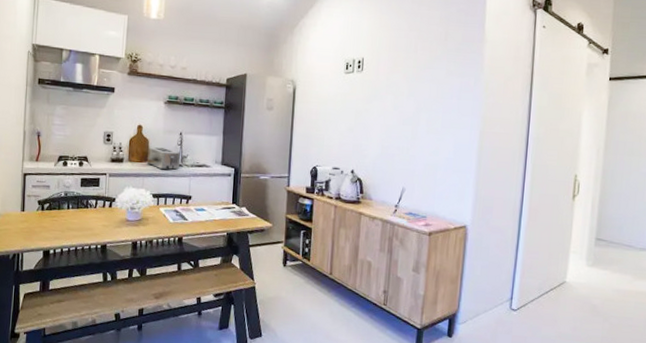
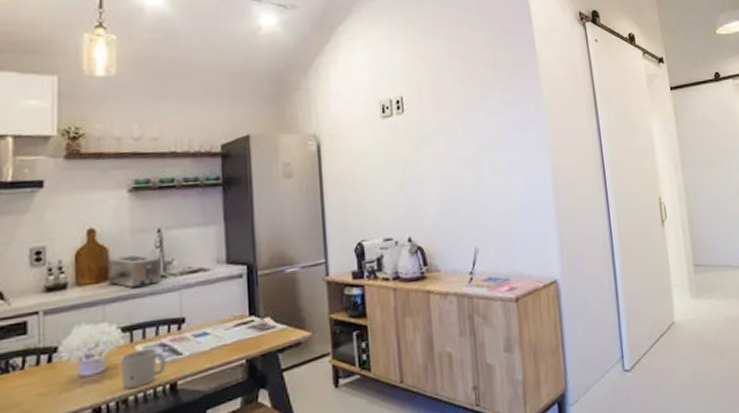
mug: none [150,211,177,236] -> present [120,348,166,390]

